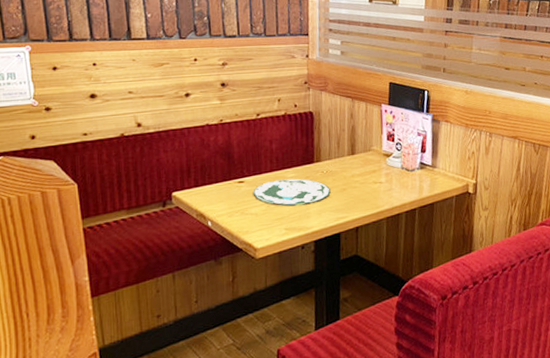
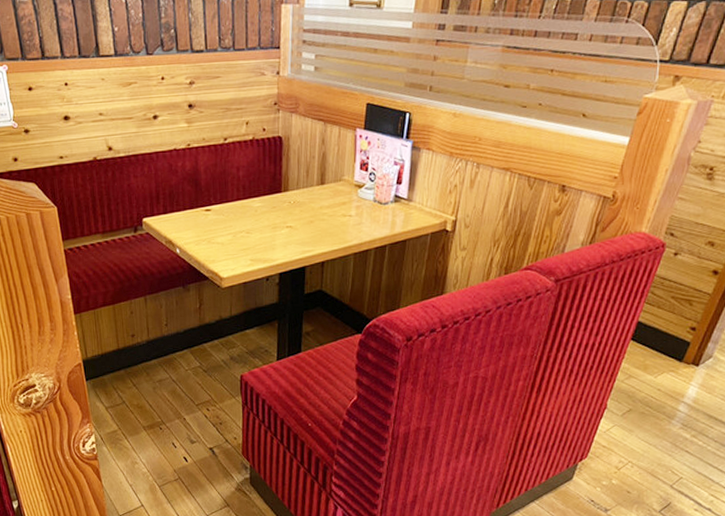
plate: present [253,178,331,205] -> none [219,208,297,236]

